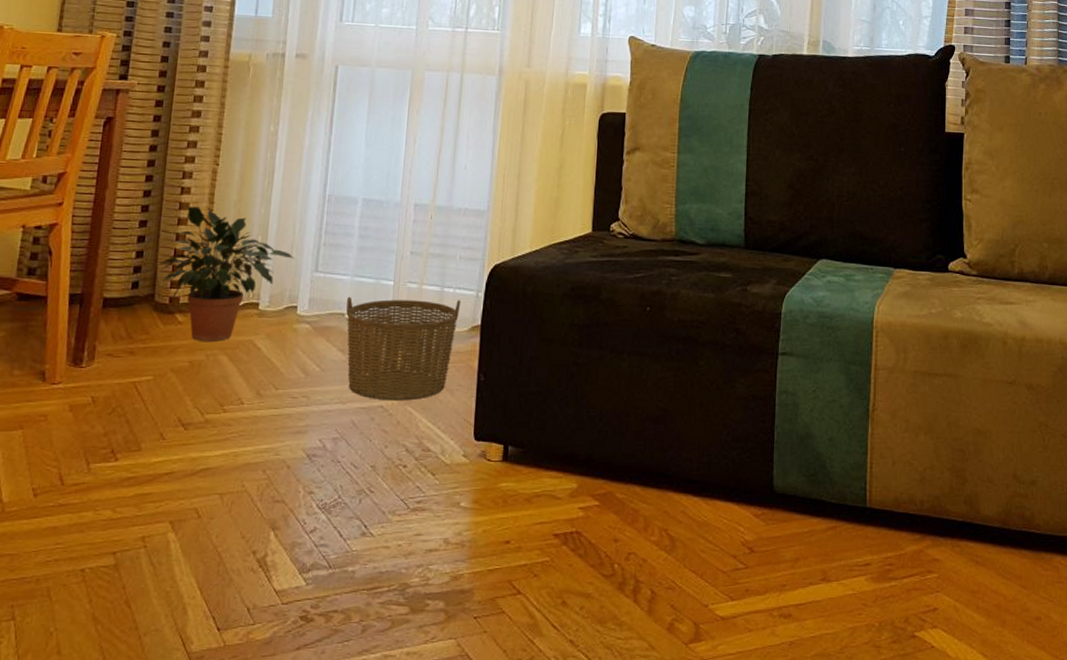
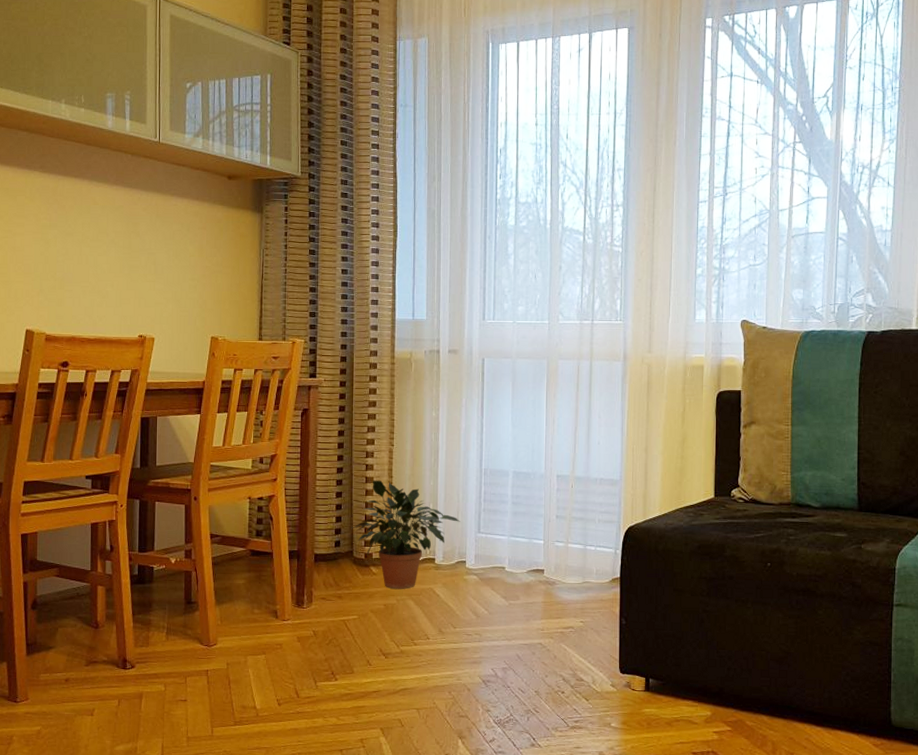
basket: present [346,296,461,401] -> none [505,553,602,639]

